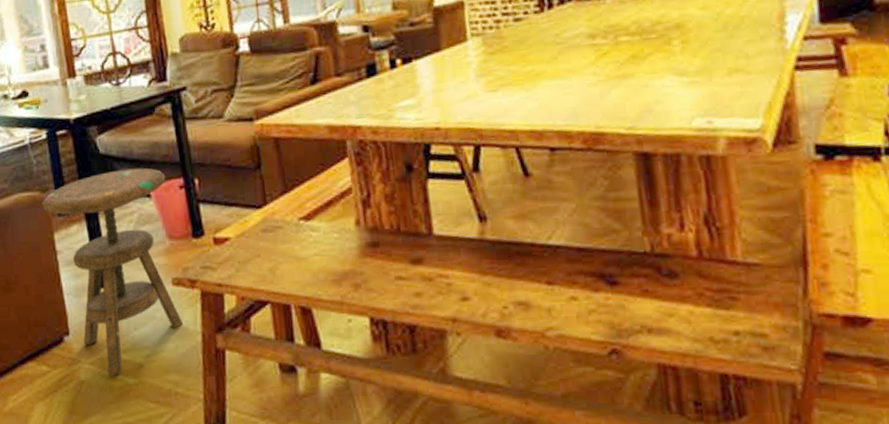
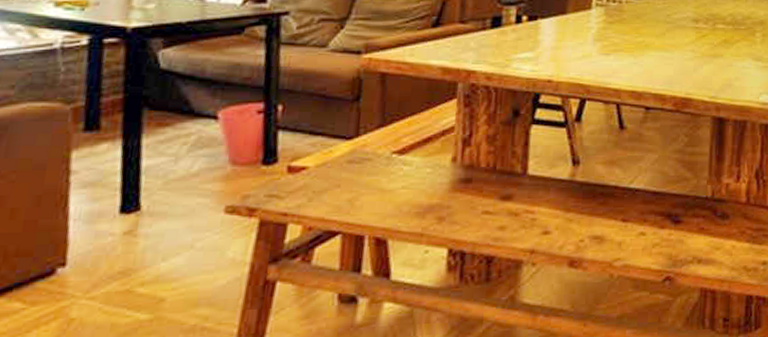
side table: present [42,167,183,377] -> none [61,87,243,313]

